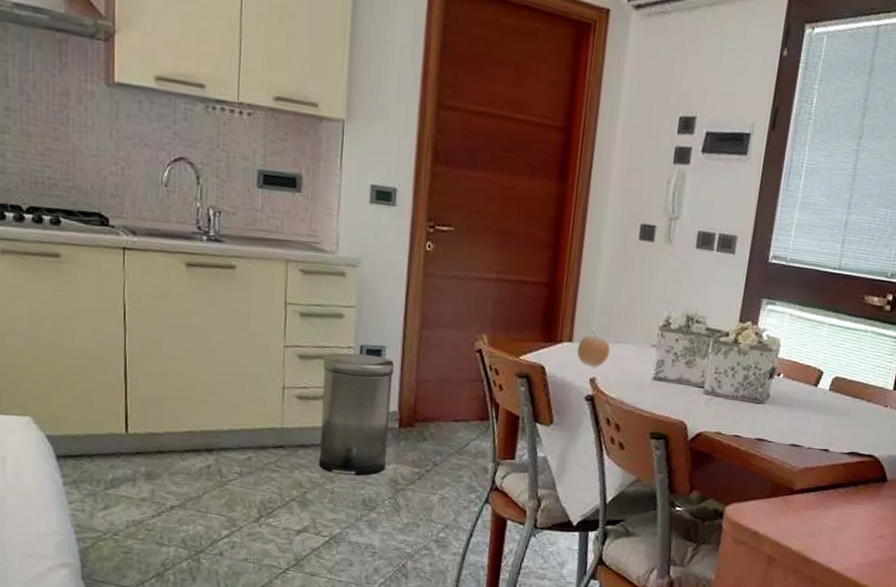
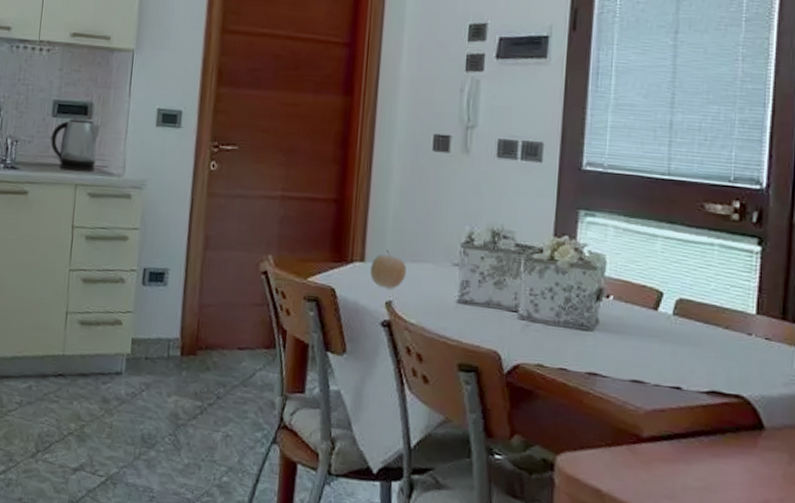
kettle: none [257,190,311,248] -> present [50,118,100,172]
pedal bin: present [319,352,395,476] -> none [98,276,177,409]

